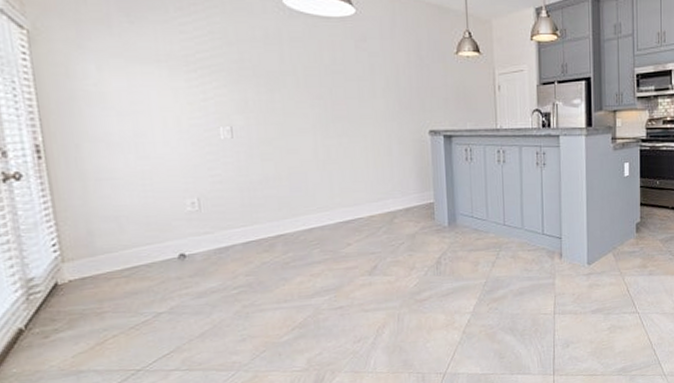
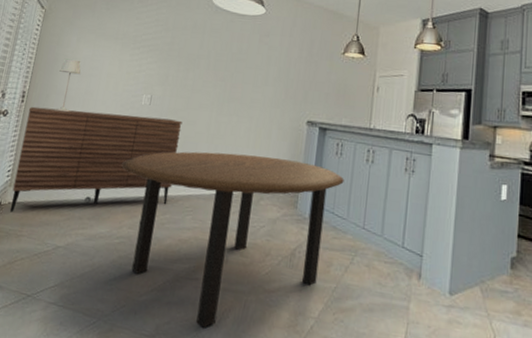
sideboard: none [53,151,288,291] -> present [9,106,183,213]
table lamp: none [83,94,120,163] -> present [55,58,81,112]
dining table: none [215,173,479,349] -> present [121,151,344,328]

